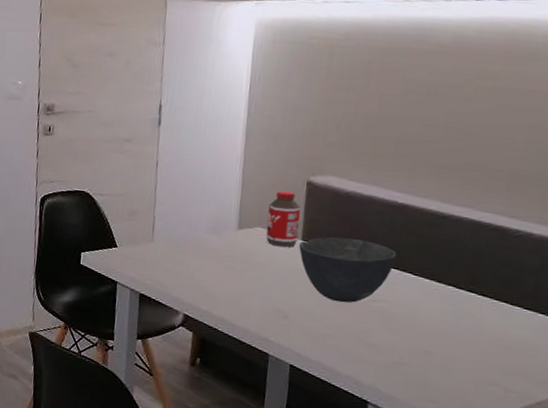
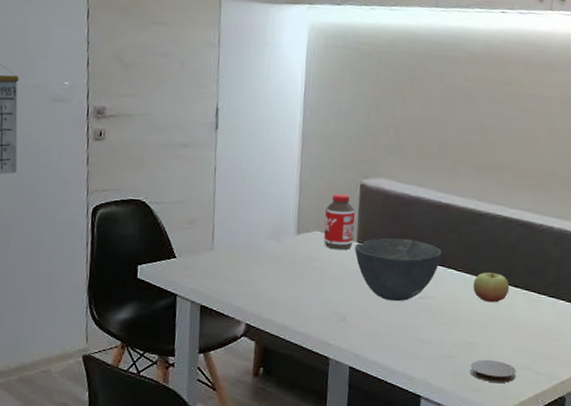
coaster: none [425,370,482,397] -> present [469,359,517,383]
apple: none [432,278,477,312] -> present [473,272,510,303]

